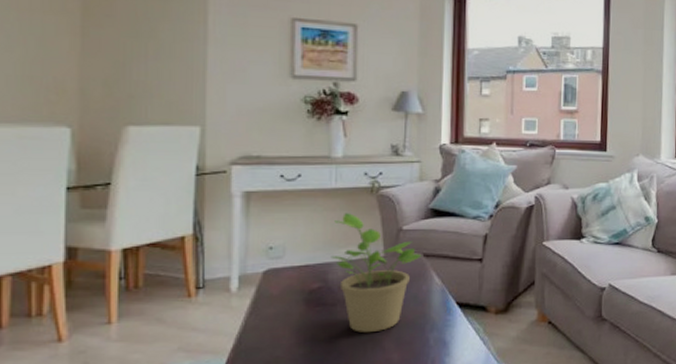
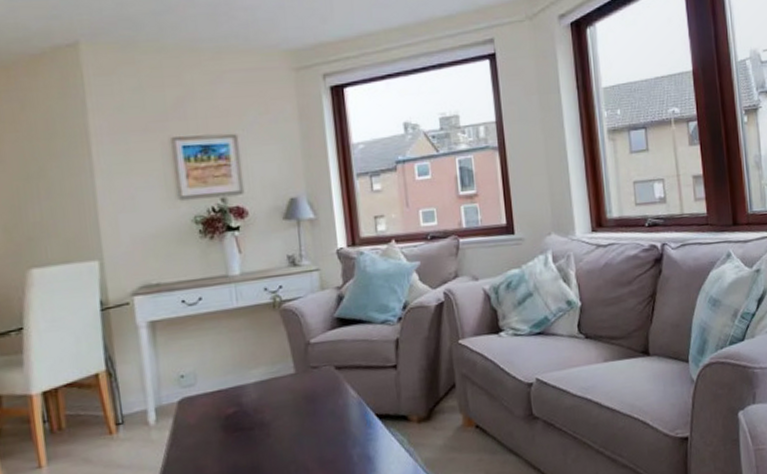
potted plant: present [330,213,422,333] -> none [241,332,334,455]

